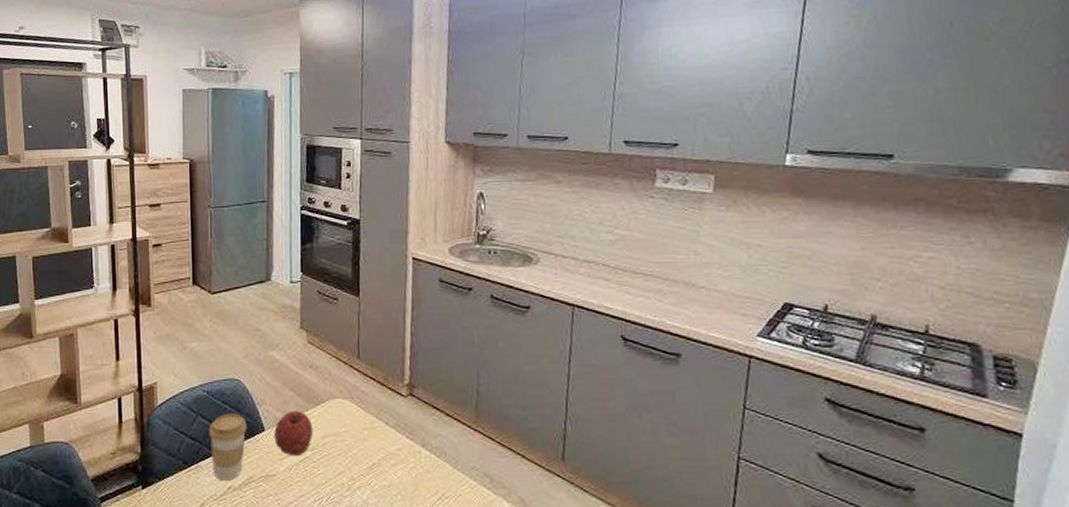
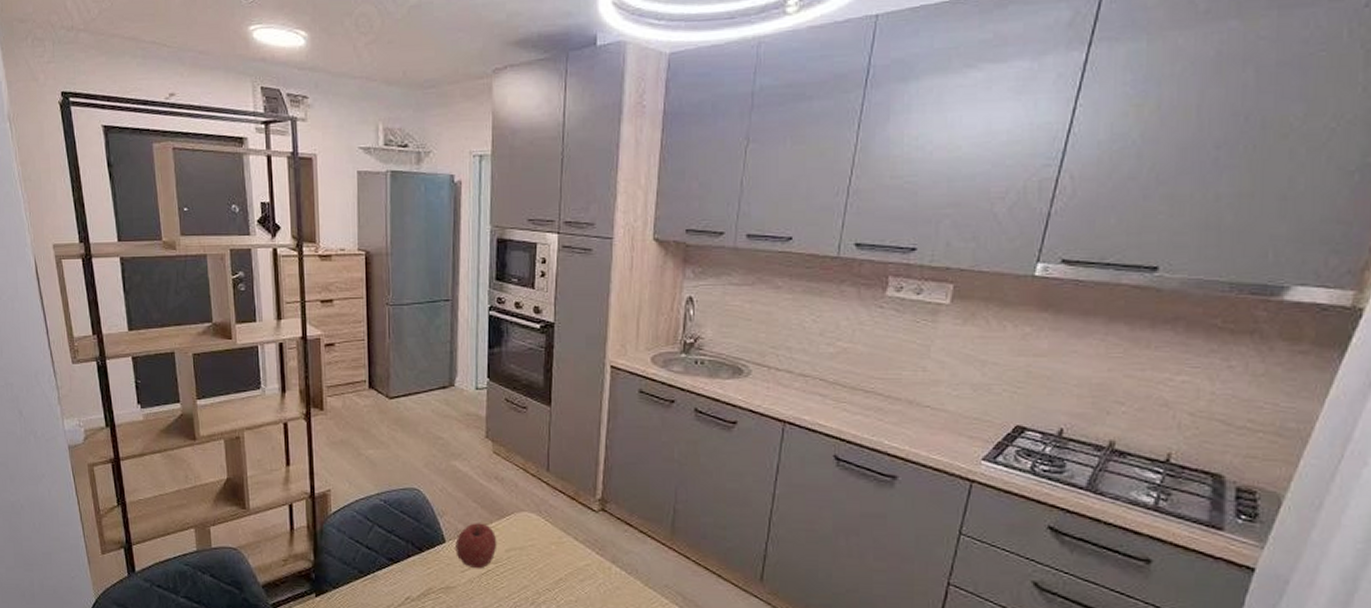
coffee cup: present [209,413,247,481] -> none [386,523,427,591]

